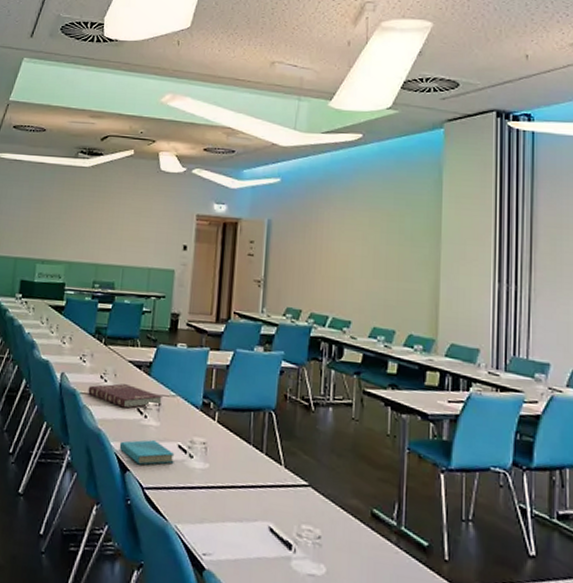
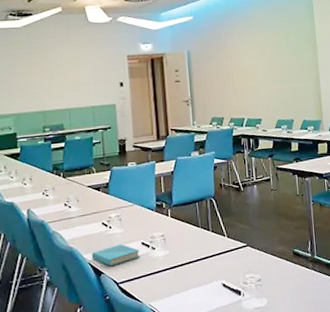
book: present [88,383,162,409] -> none [55,205,122,226]

